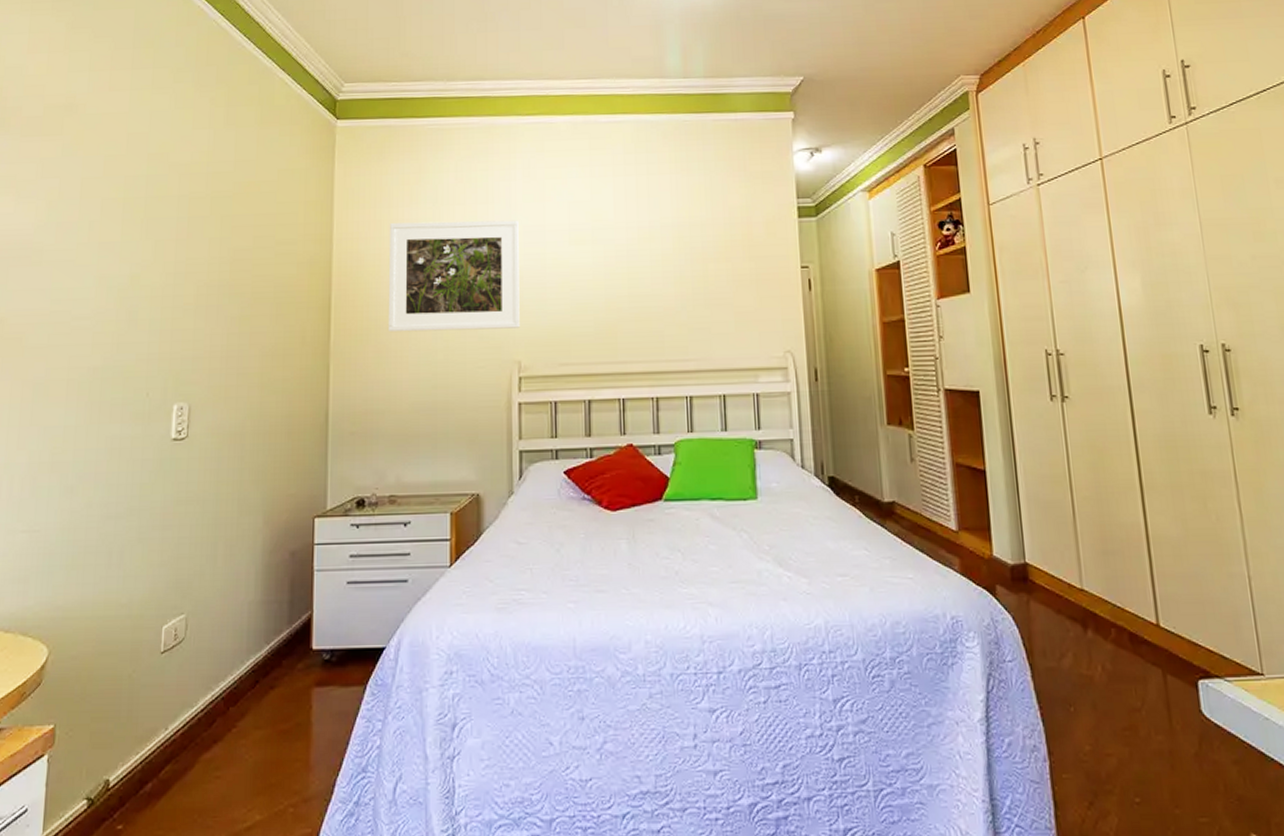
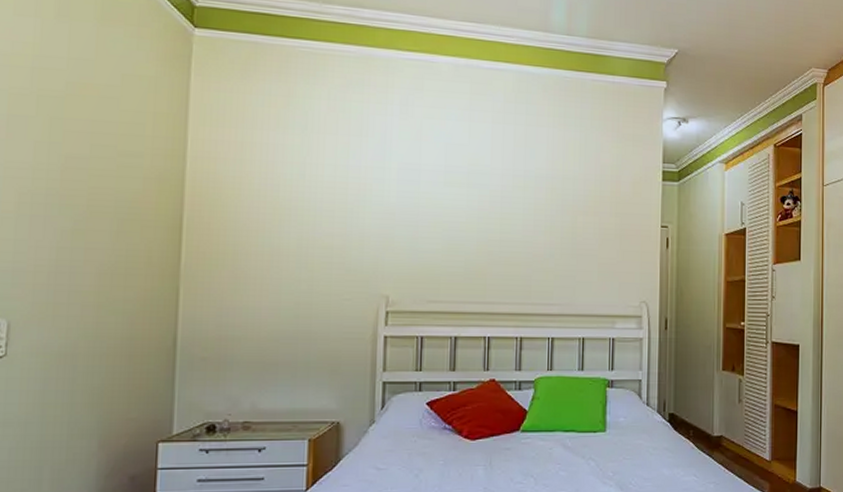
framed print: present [387,220,520,333] -> none [246,146,393,264]

